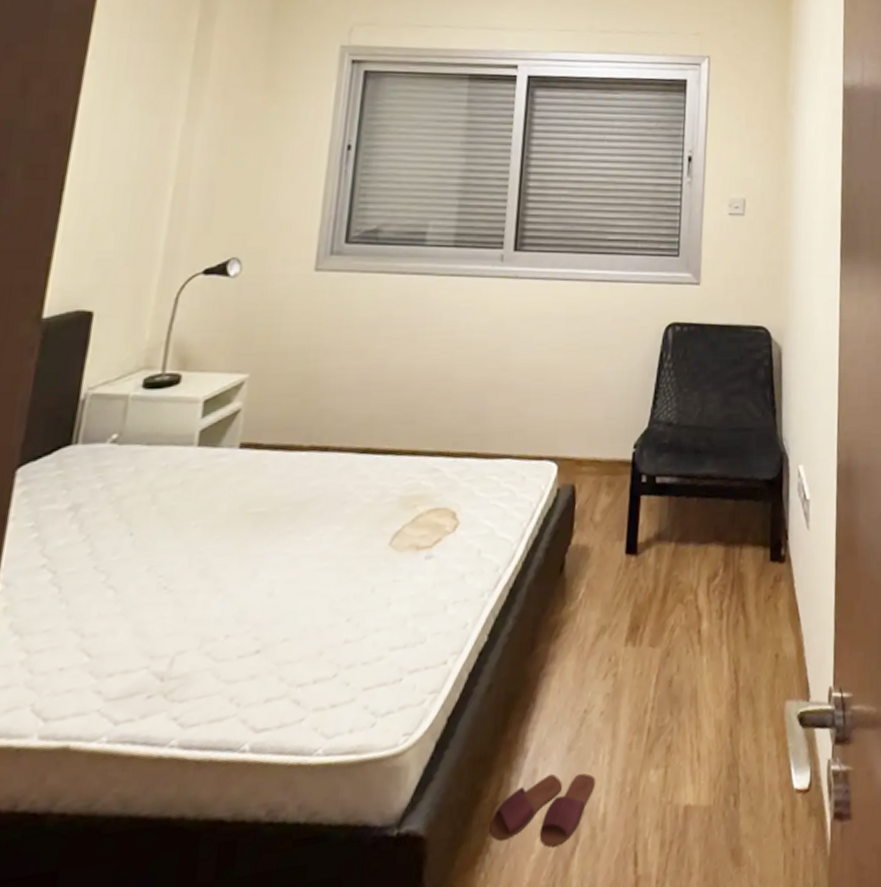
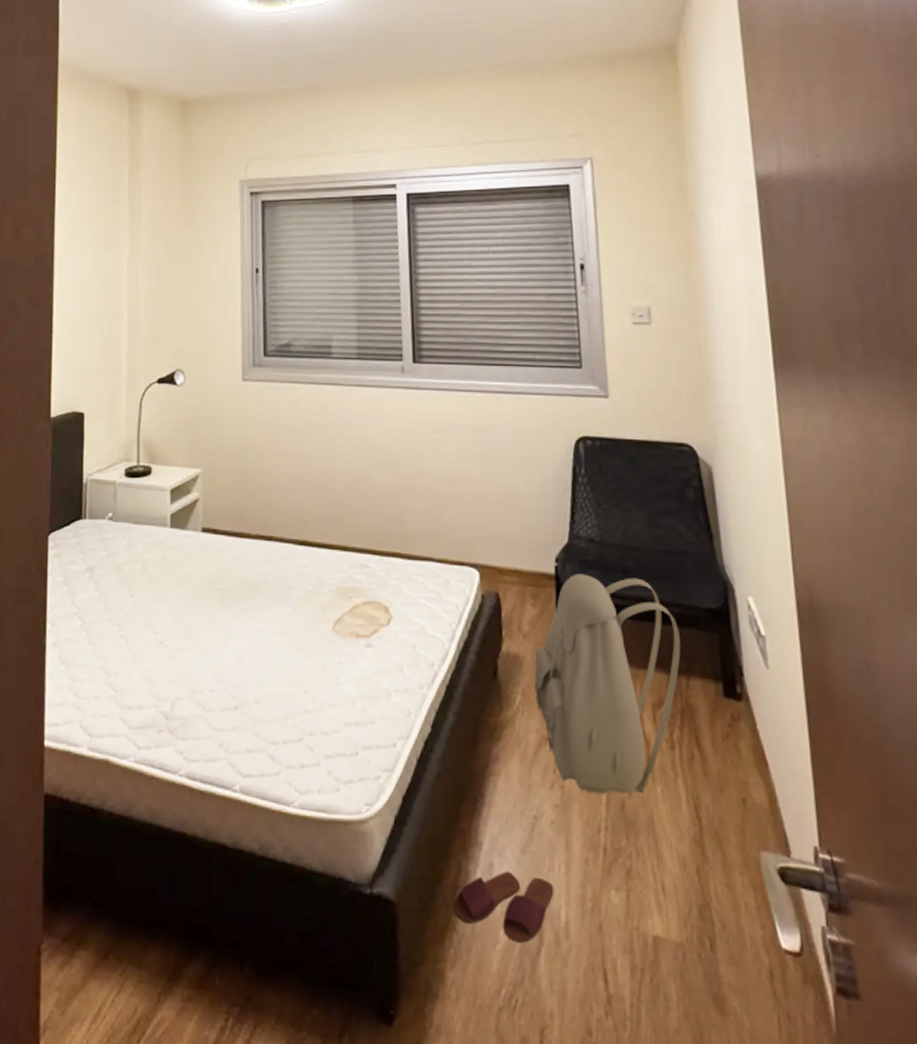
backpack: none [599,457,739,675] -> present [534,574,681,793]

